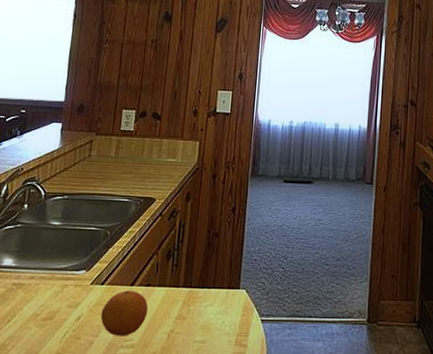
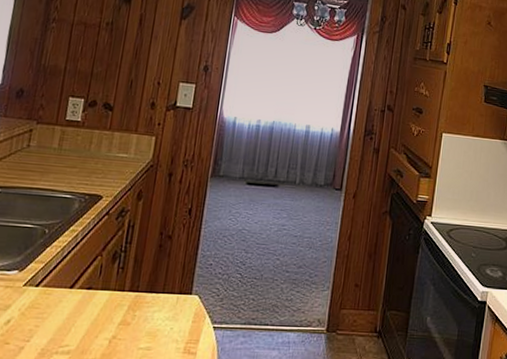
fruit: present [100,290,149,336] -> none [33,293,89,342]

